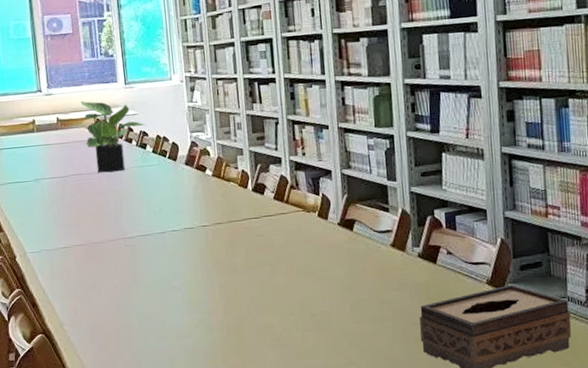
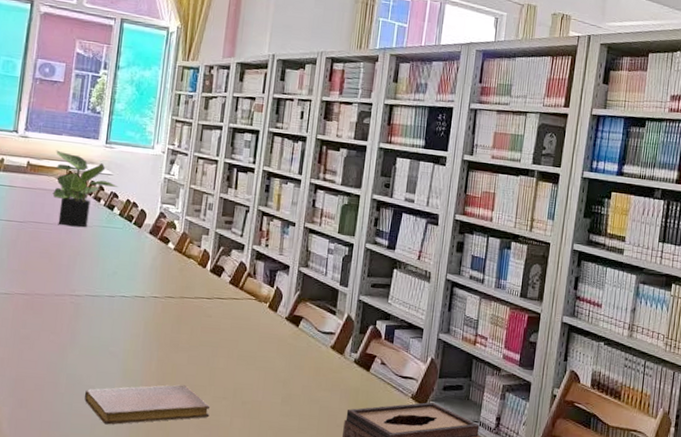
notebook: none [157,307,281,357] -> present [84,384,211,425]

